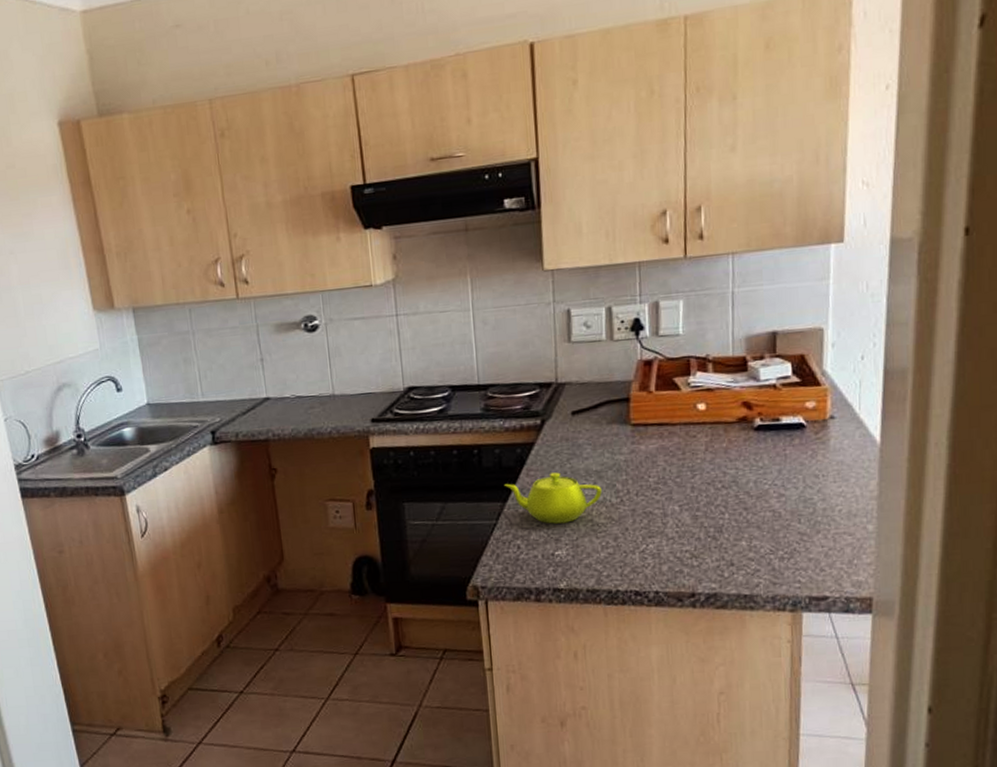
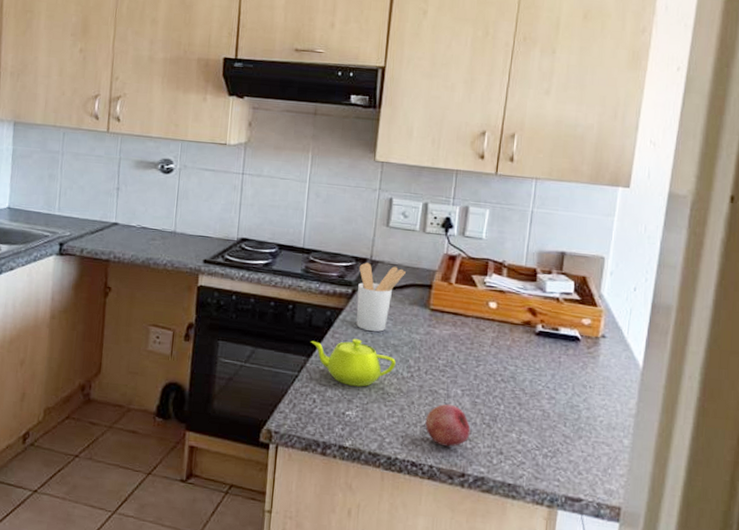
utensil holder: none [544,385,598,462] -> present [356,262,406,332]
fruit: none [643,522,695,569] -> present [425,403,471,447]

